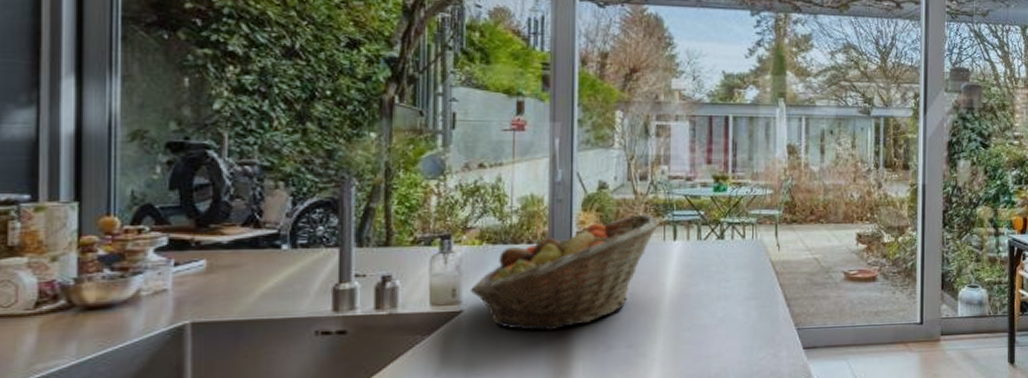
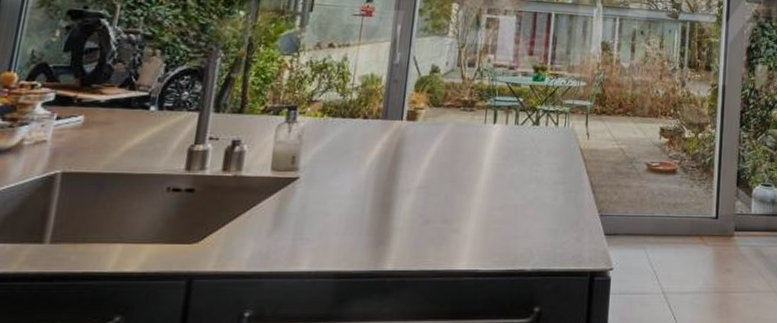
fruit basket: present [469,214,659,331] -> none [307,97,482,202]

